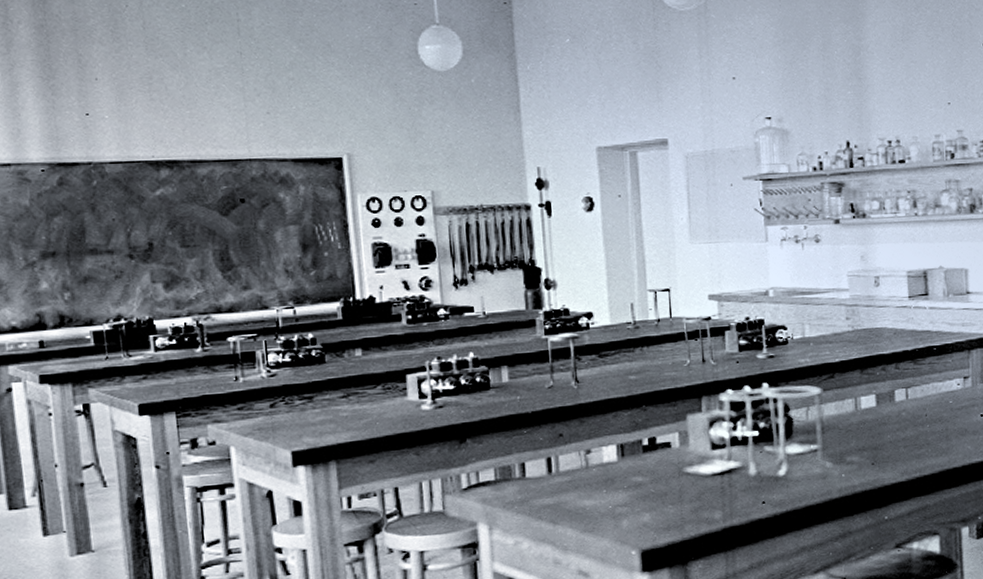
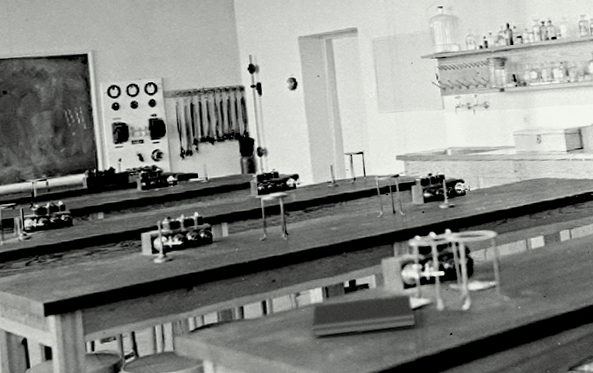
notepad: none [604,455,724,500] -> present [312,294,416,337]

